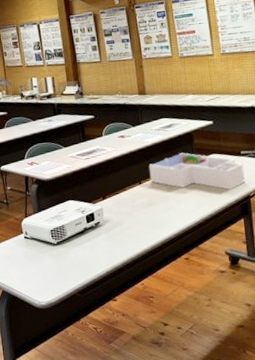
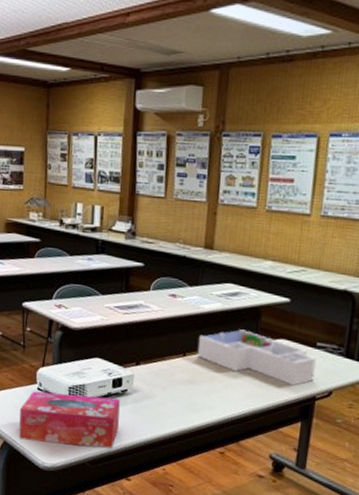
tissue box: none [11,231,99,286] -> present [19,391,120,449]

